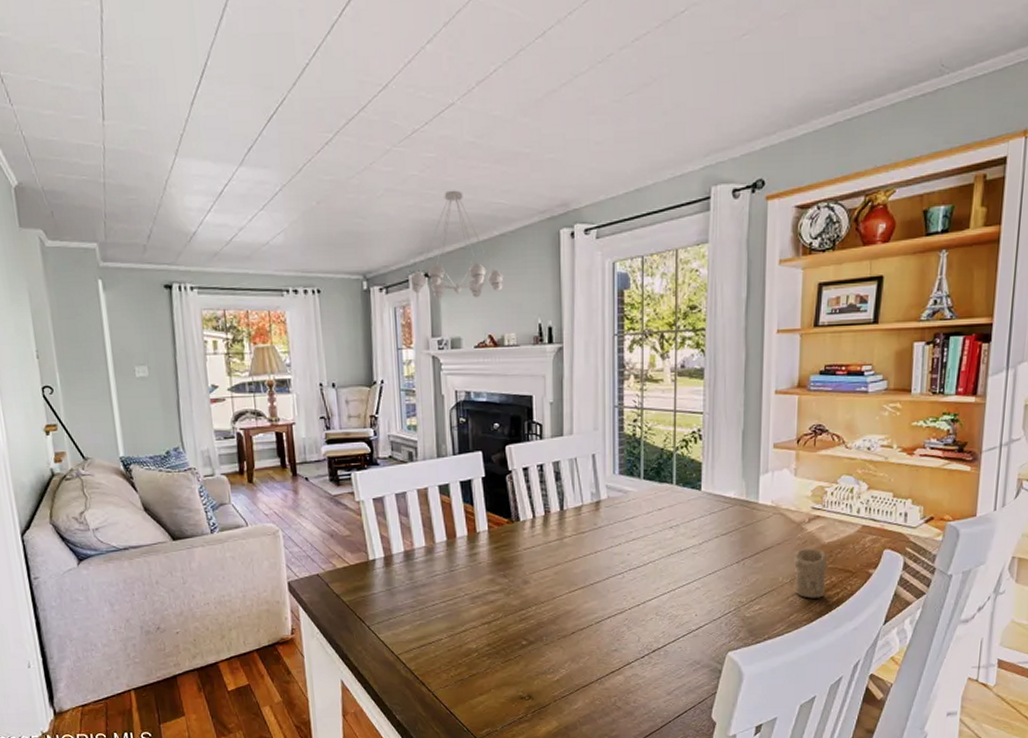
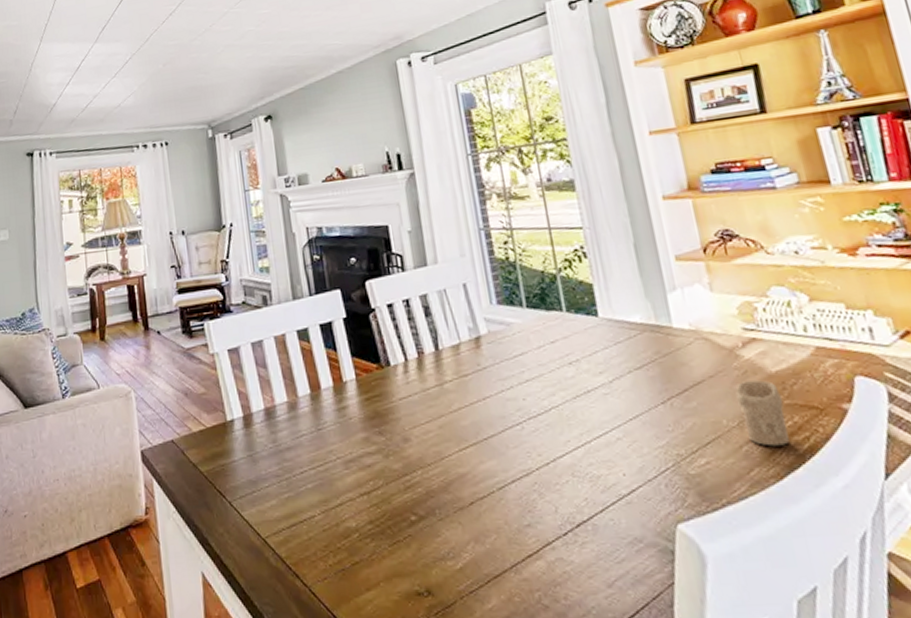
chandelier: present [408,190,506,299] -> none [251,38,347,139]

